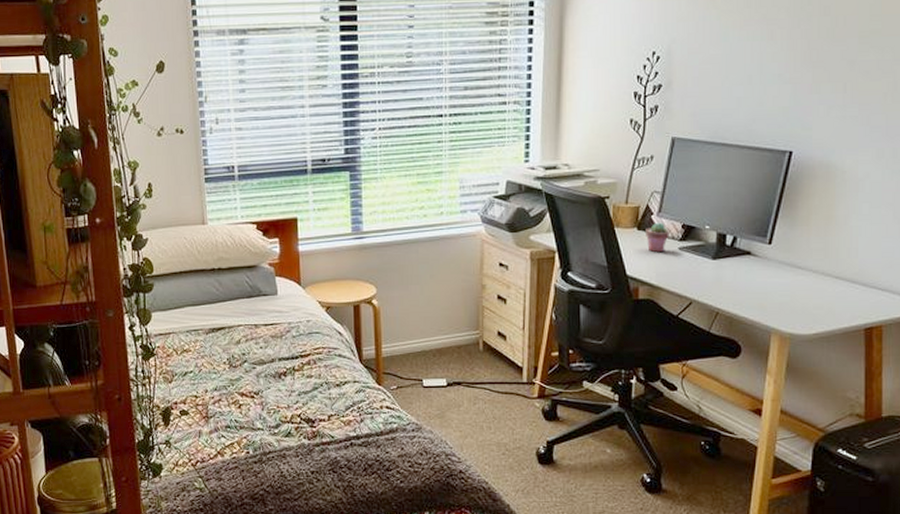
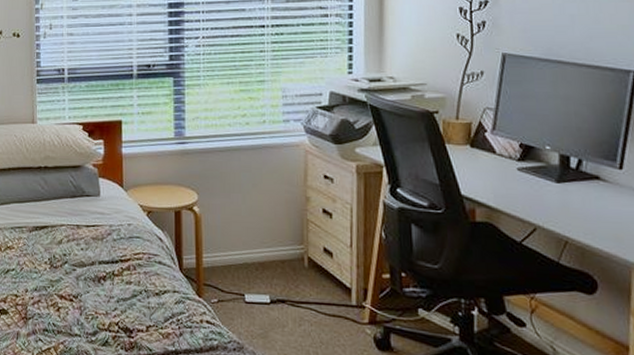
potted succulent: present [646,222,669,253] -> none [480,140,506,173]

